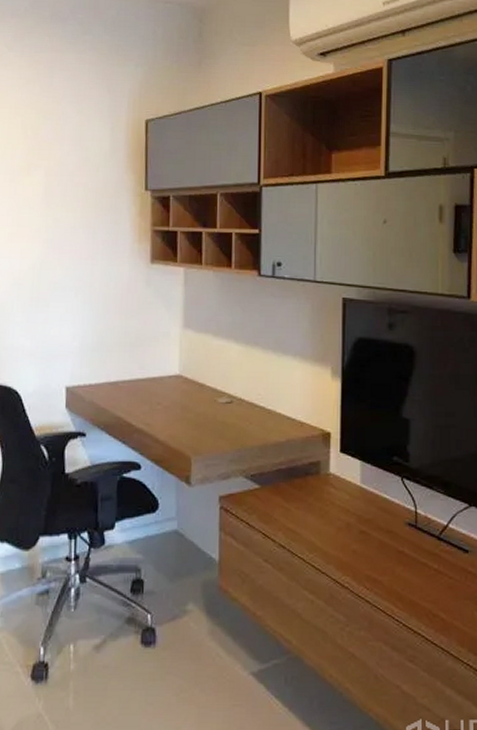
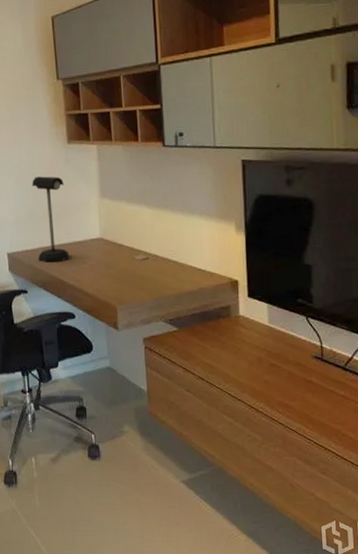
desk lamp: none [103,298,142,401] -> present [32,176,69,263]

